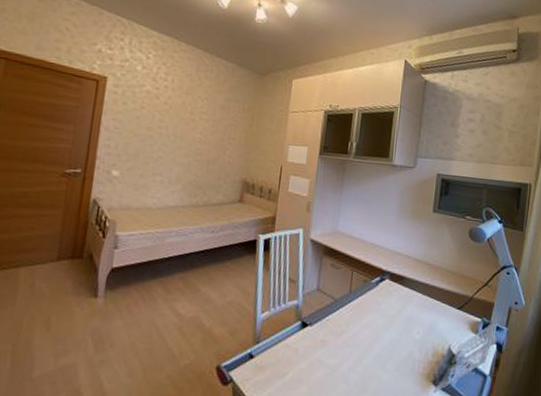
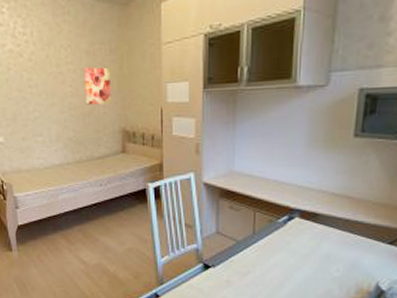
wall art: none [212,118,240,155] -> present [84,66,111,105]

